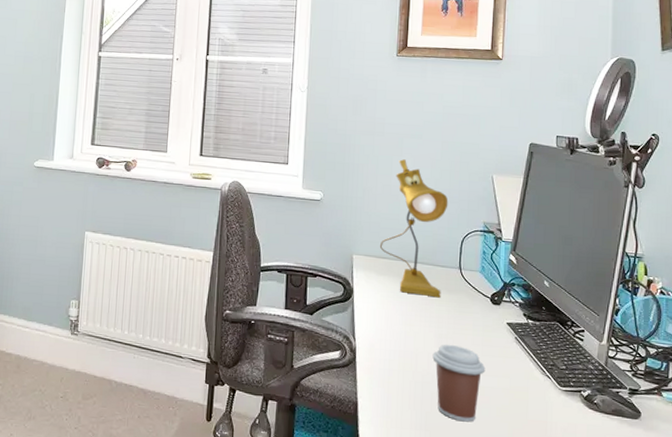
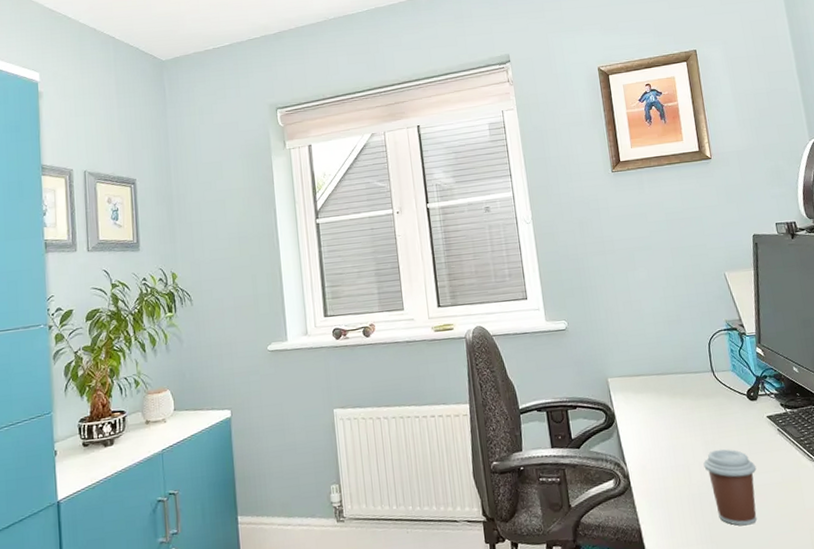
desk lamp: present [379,159,449,298] -> none [631,273,700,407]

